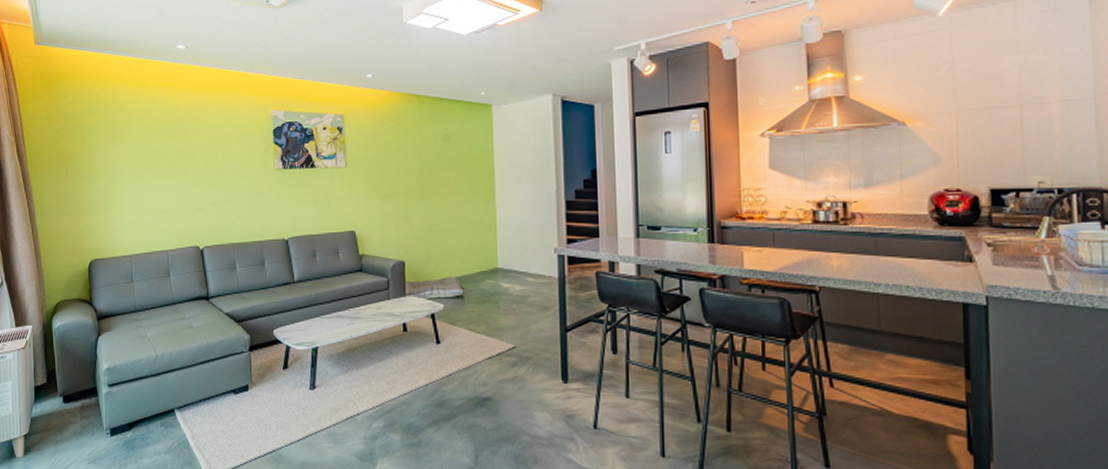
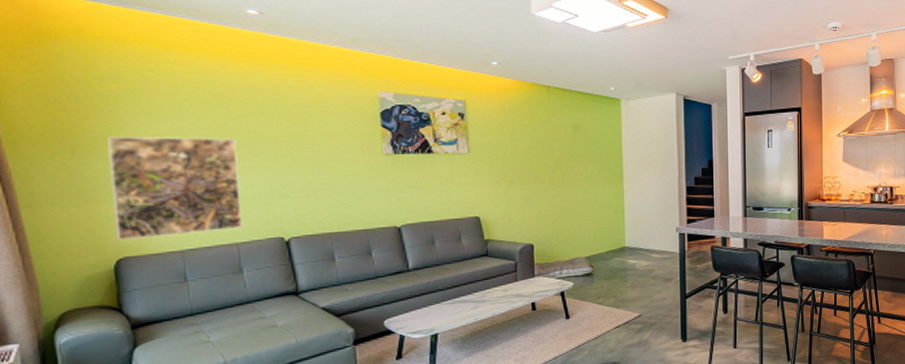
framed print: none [87,158,170,245] -> present [107,136,242,241]

